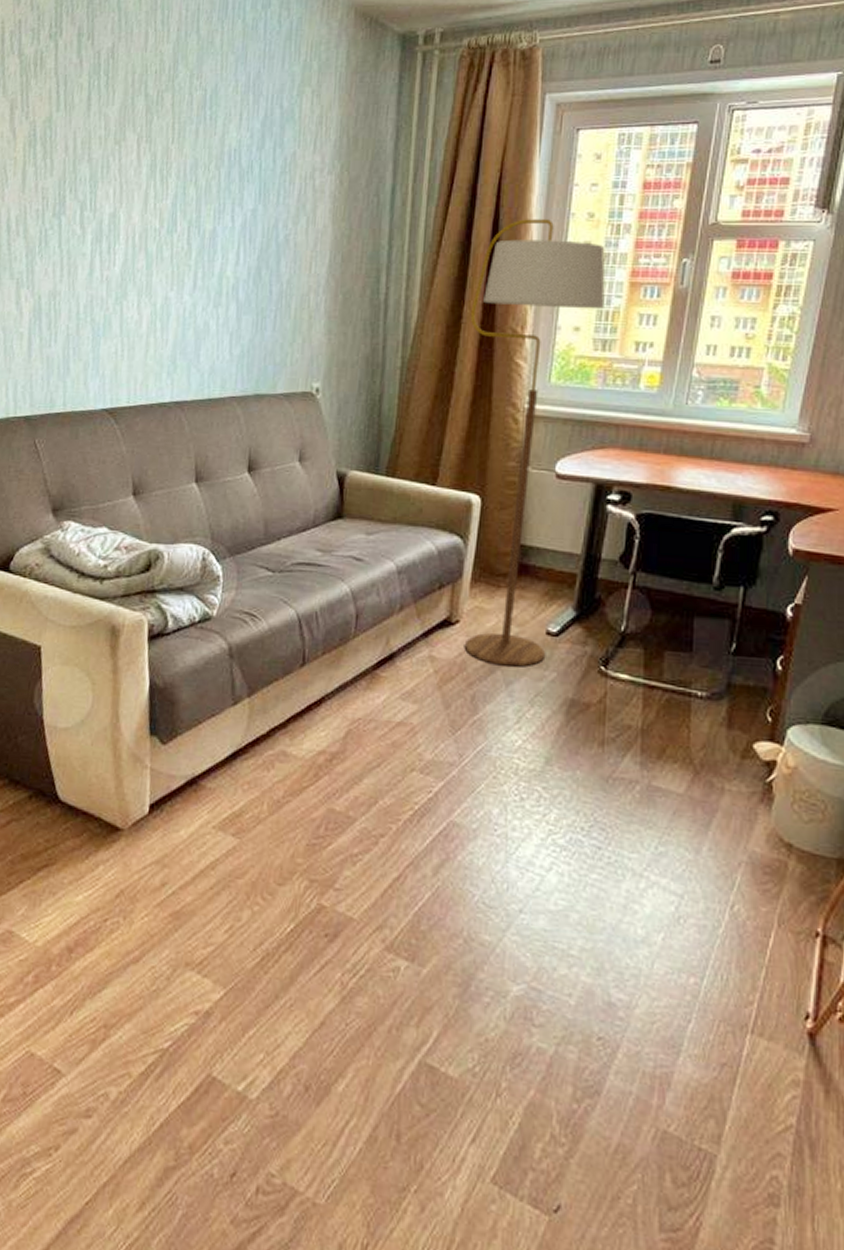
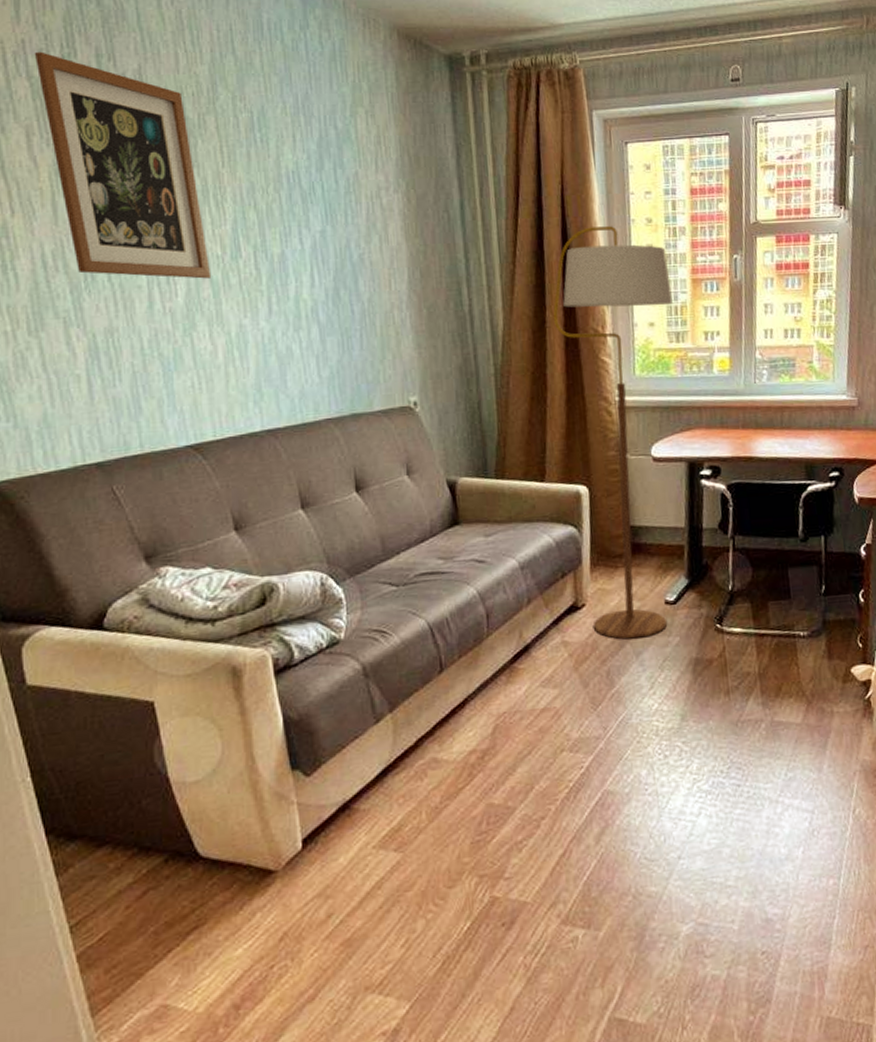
wall art: none [27,31,148,250] -> present [34,51,212,279]

